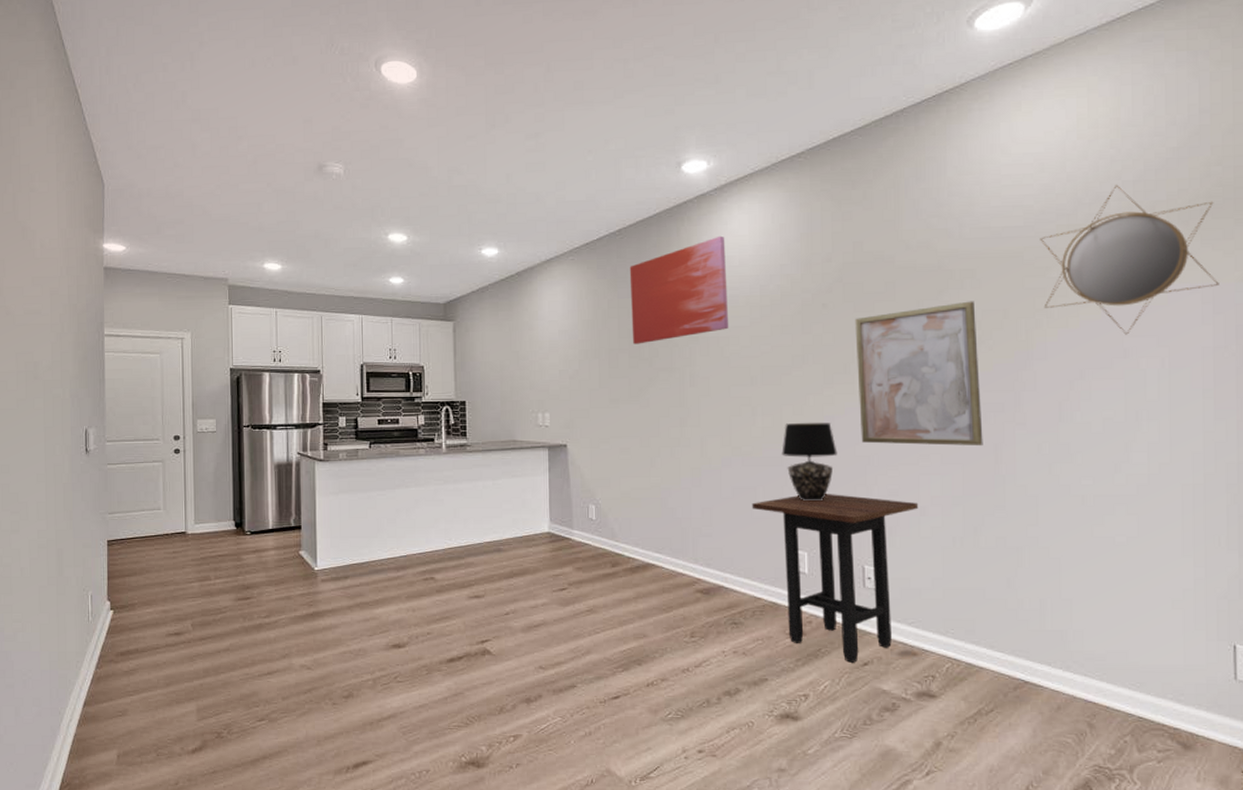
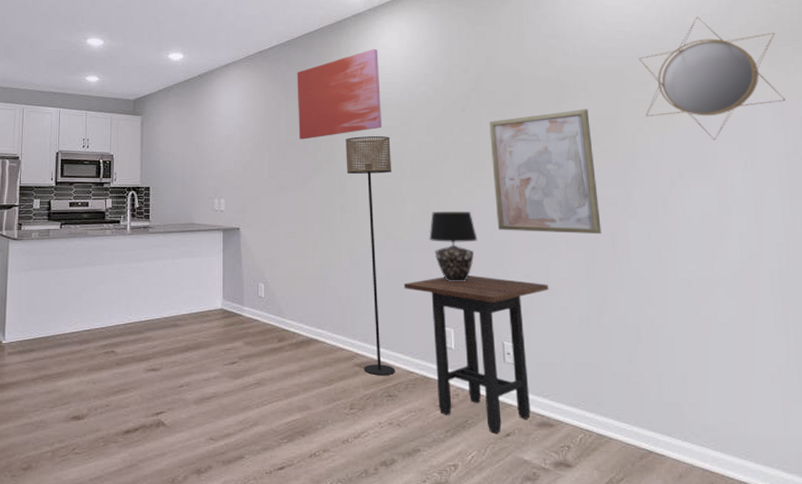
floor lamp: none [686,338,742,603] -> present [345,136,396,376]

